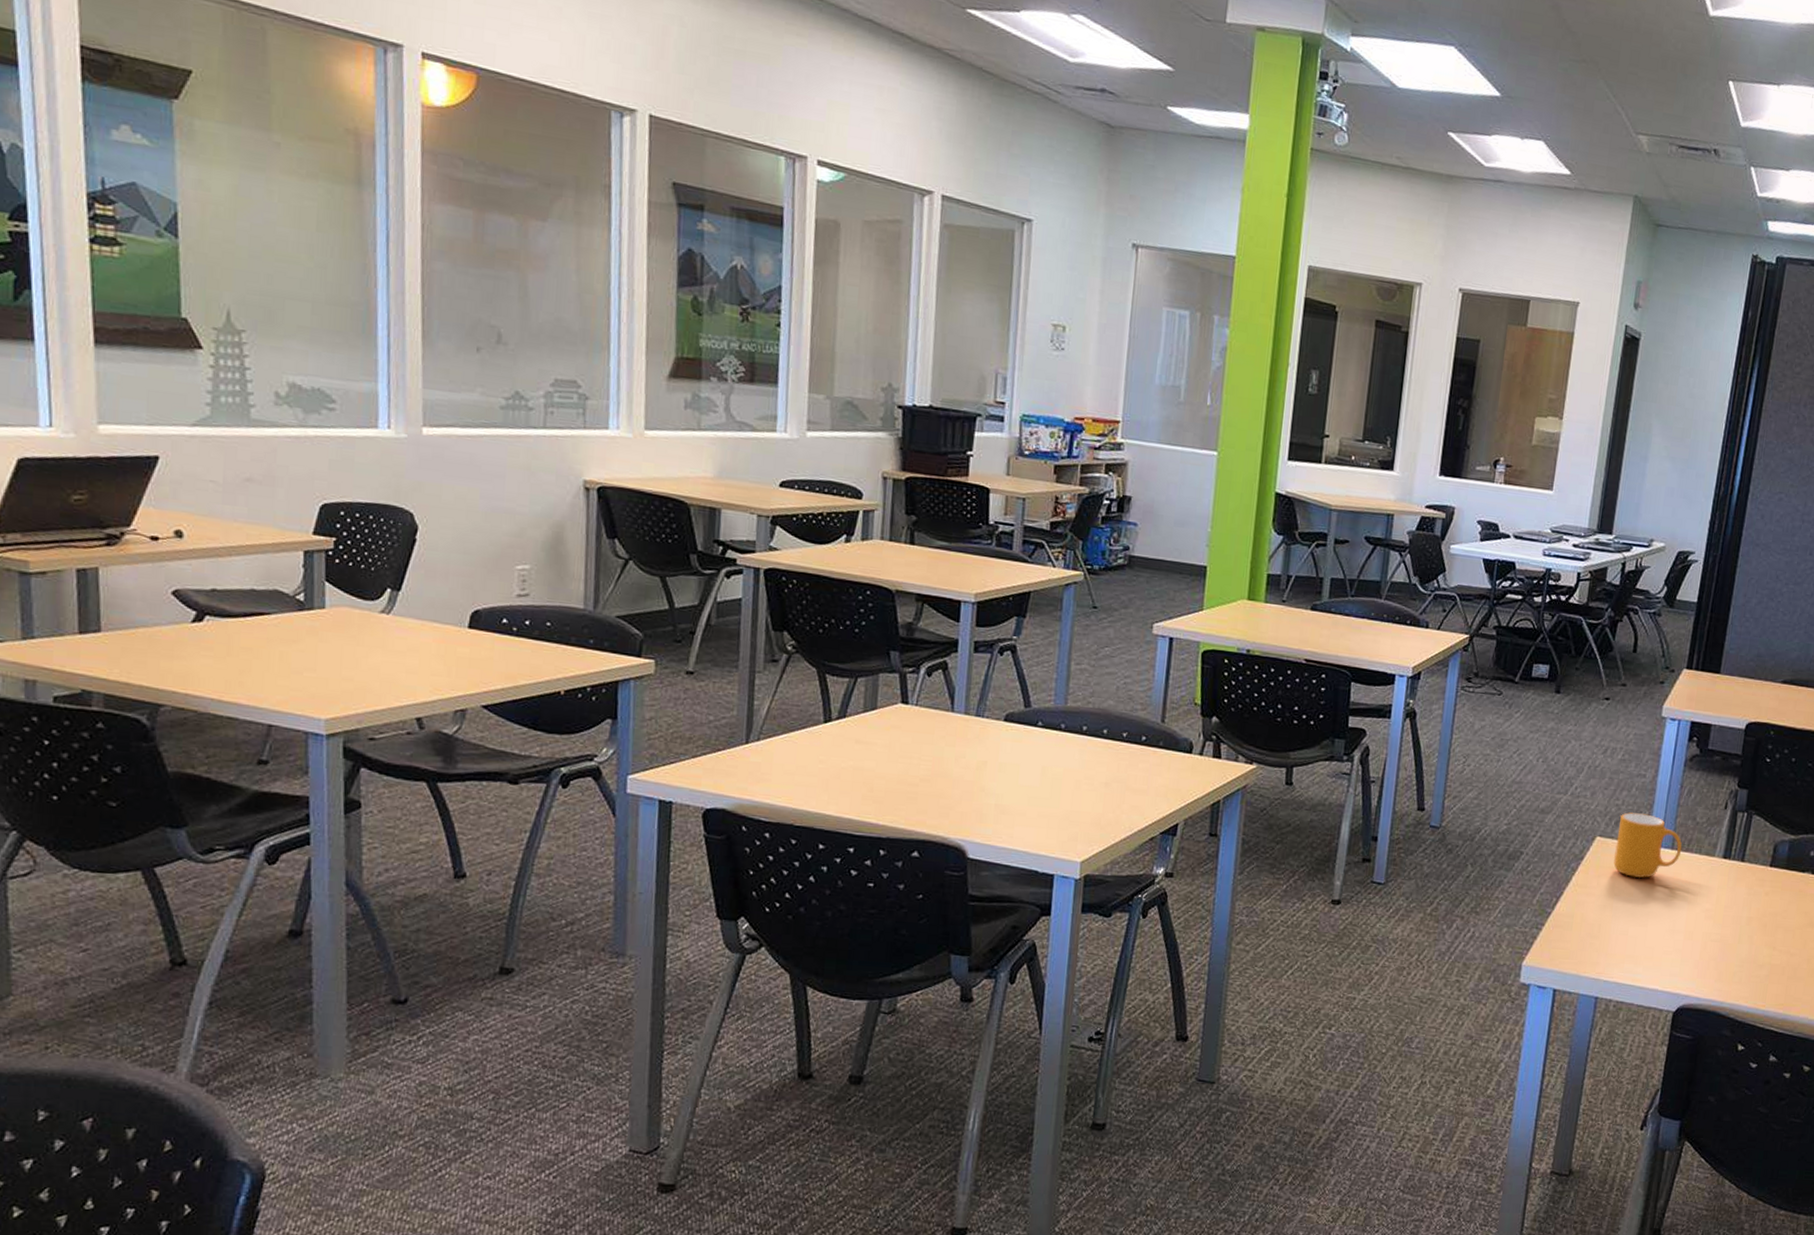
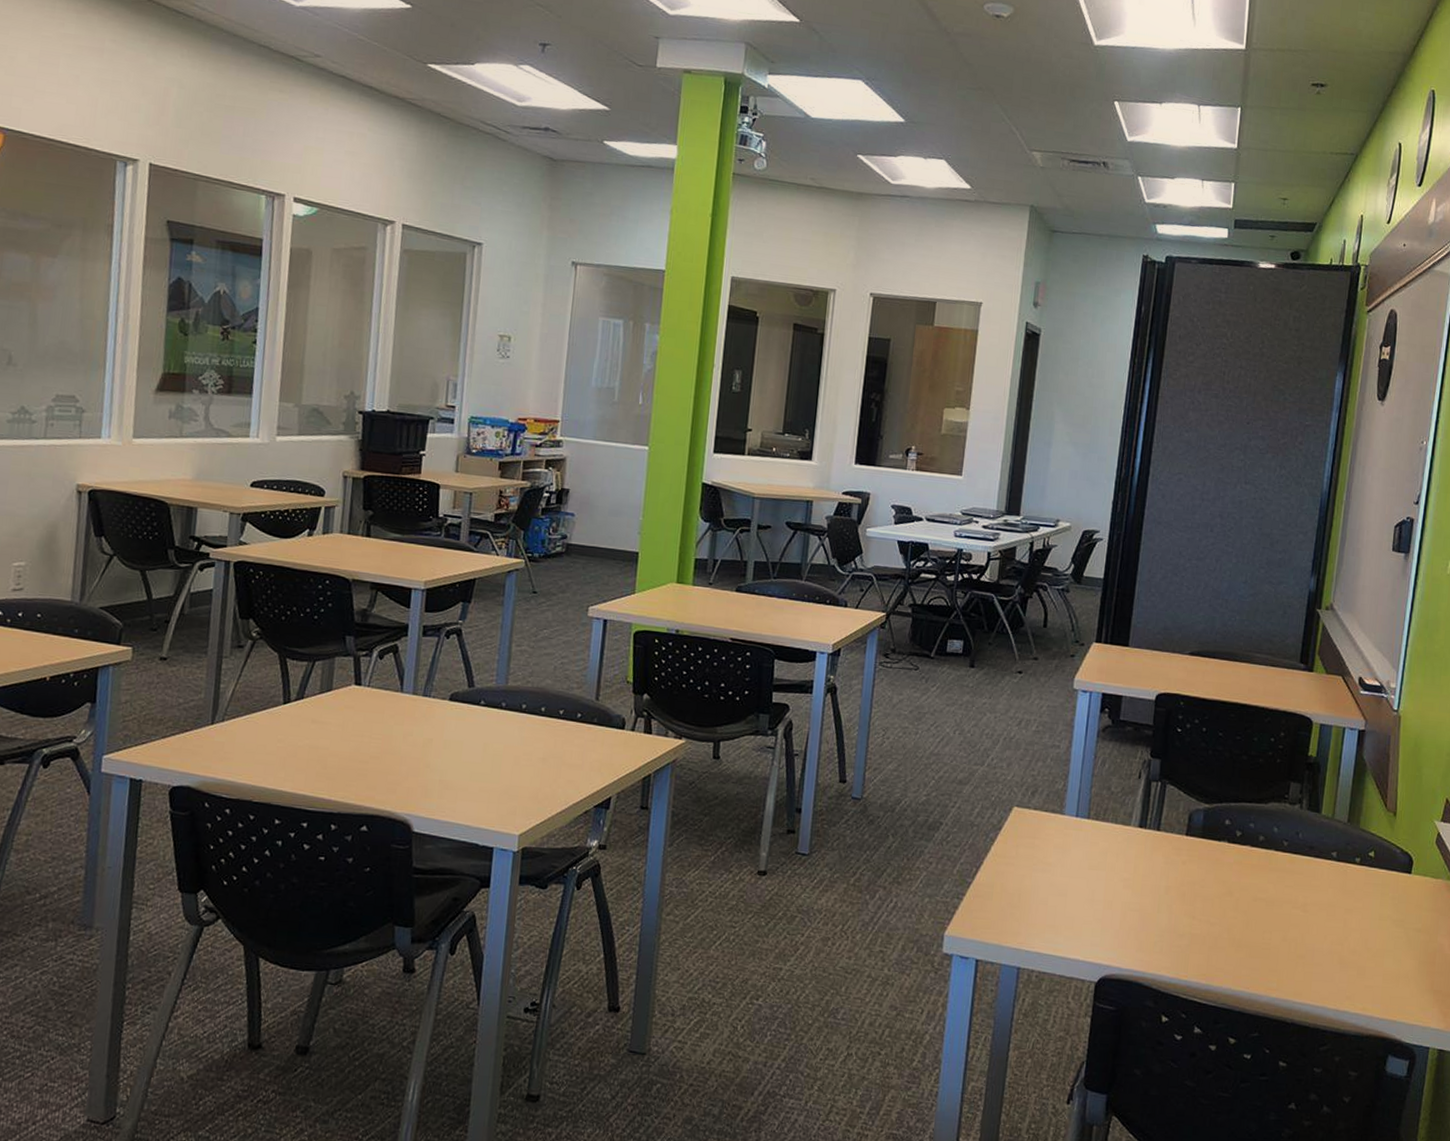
mug: present [1613,812,1682,879] -> none [1031,783,1098,848]

